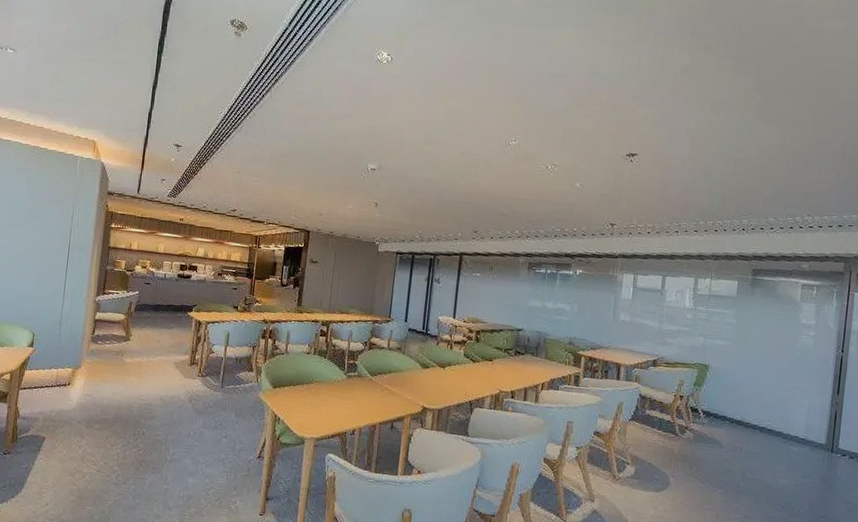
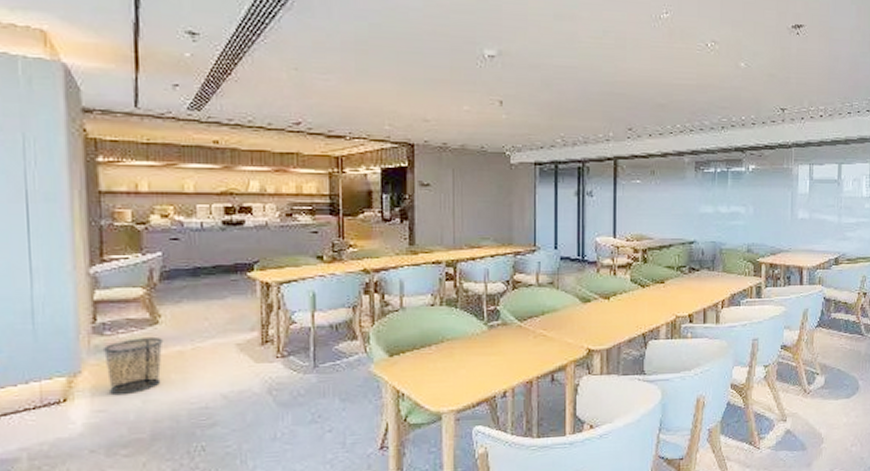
trash can: none [95,348,131,387] -> present [102,337,164,396]

